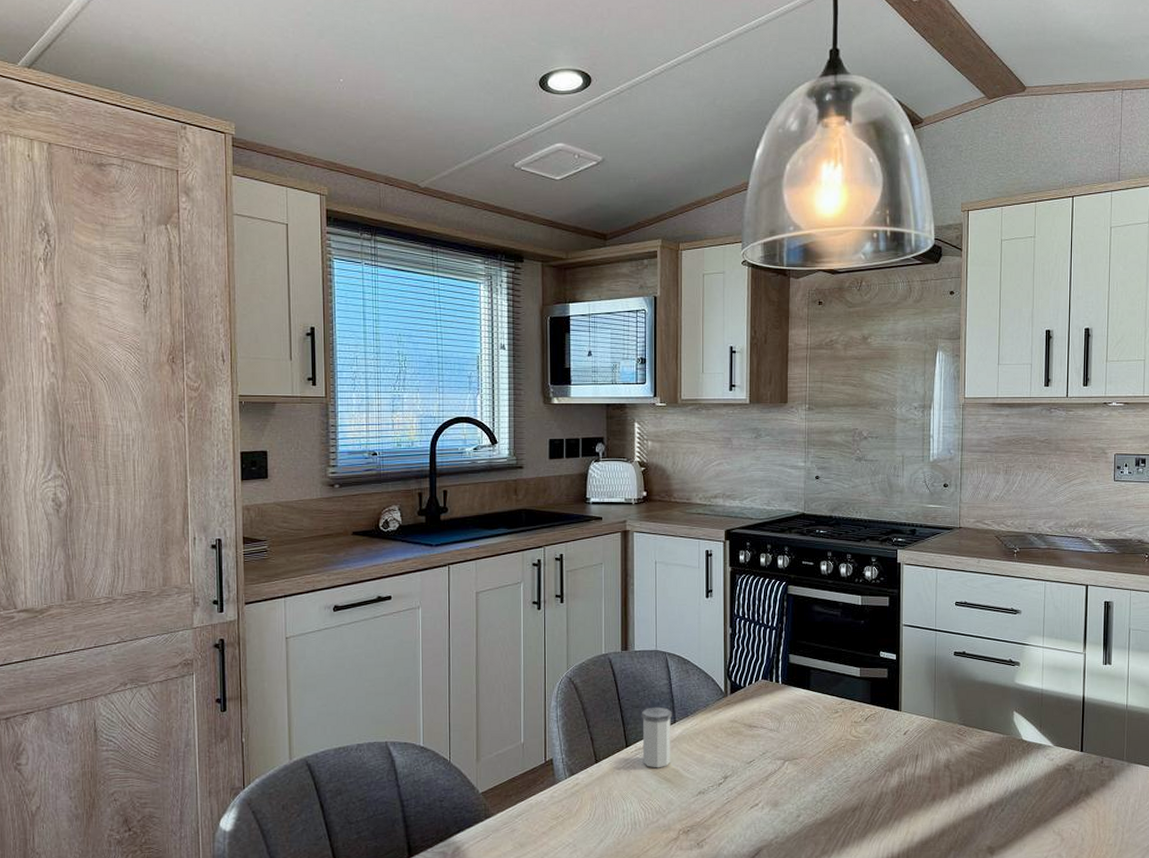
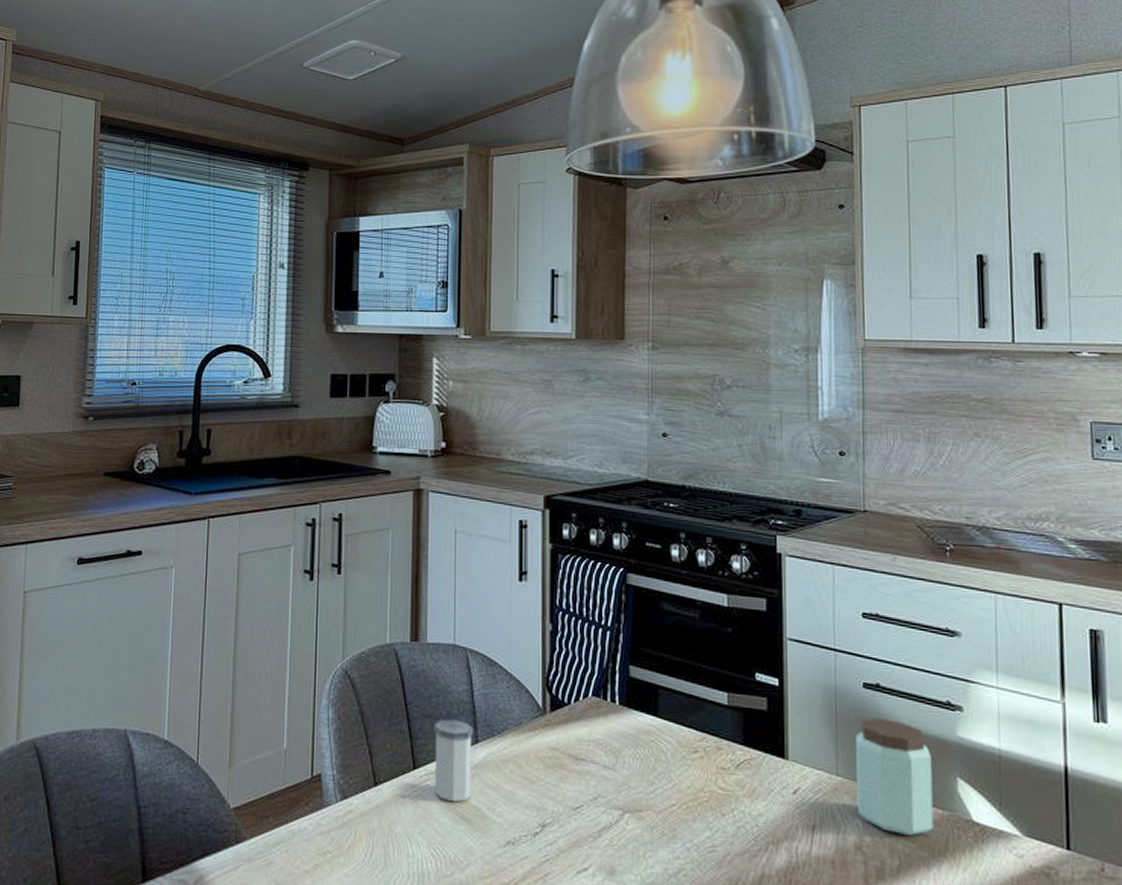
peanut butter: none [946,676,997,754] -> present [855,718,934,836]

